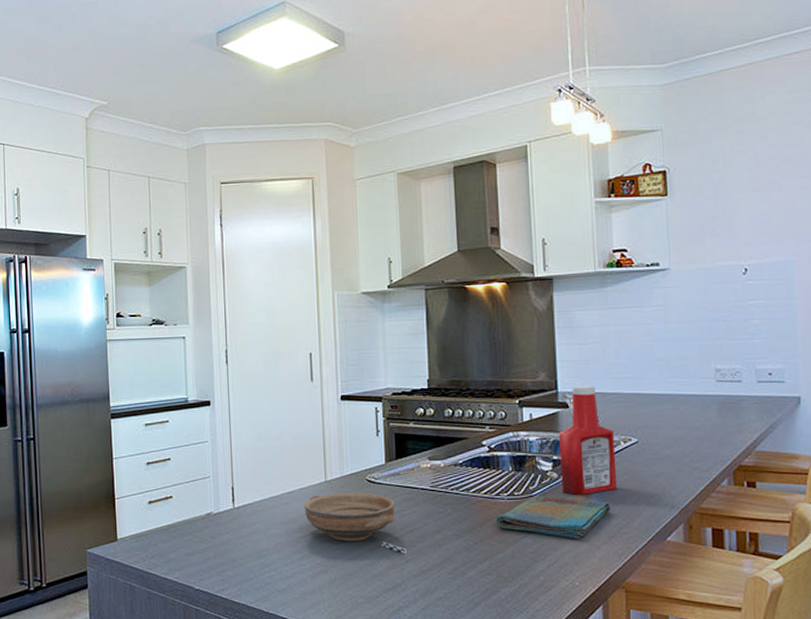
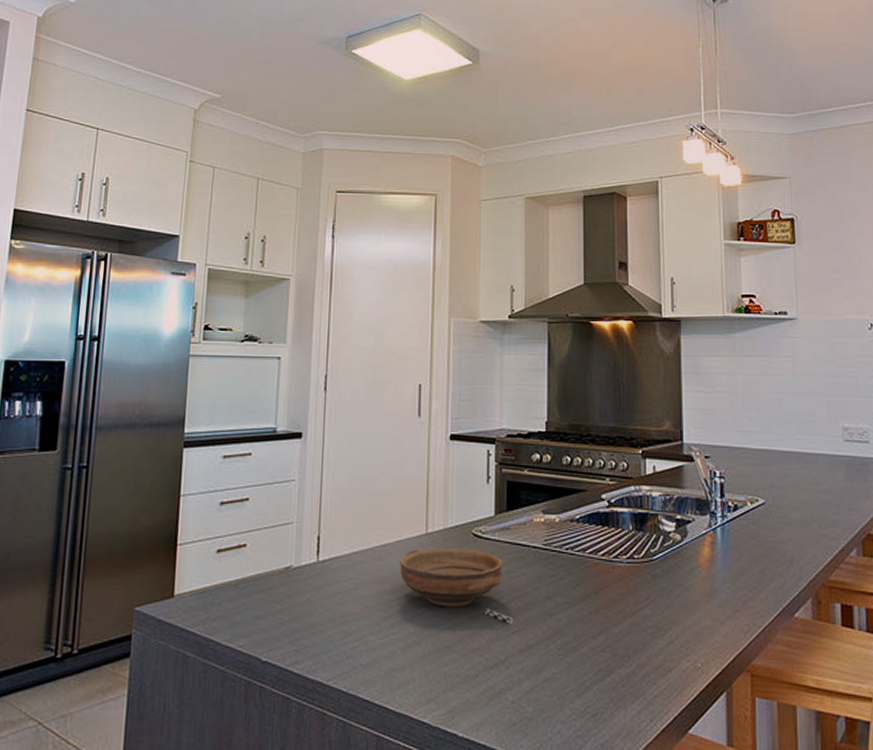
dish towel: present [495,495,610,539] -> none [612,560,736,612]
ketchup bottle: present [559,385,617,495] -> none [683,437,743,561]

